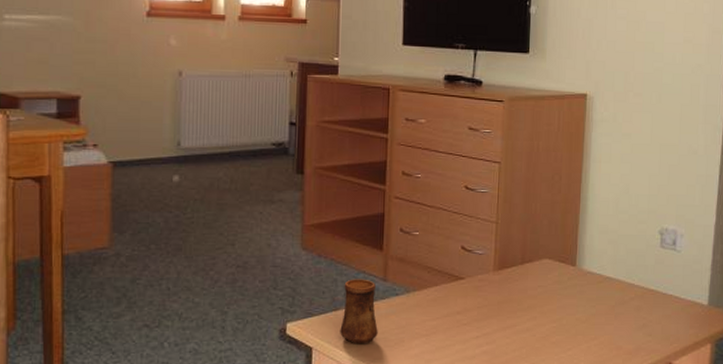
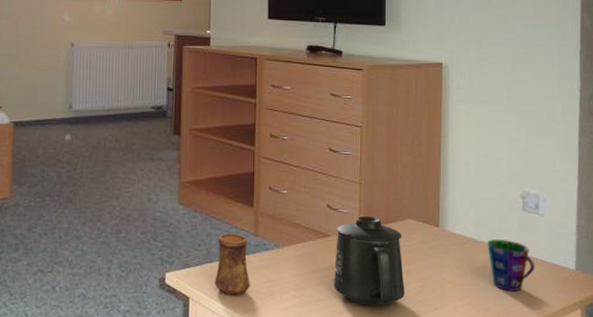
mug: none [465,257,539,349] -> present [333,216,405,306]
cup: none [623,277,670,329] -> present [487,239,536,291]

